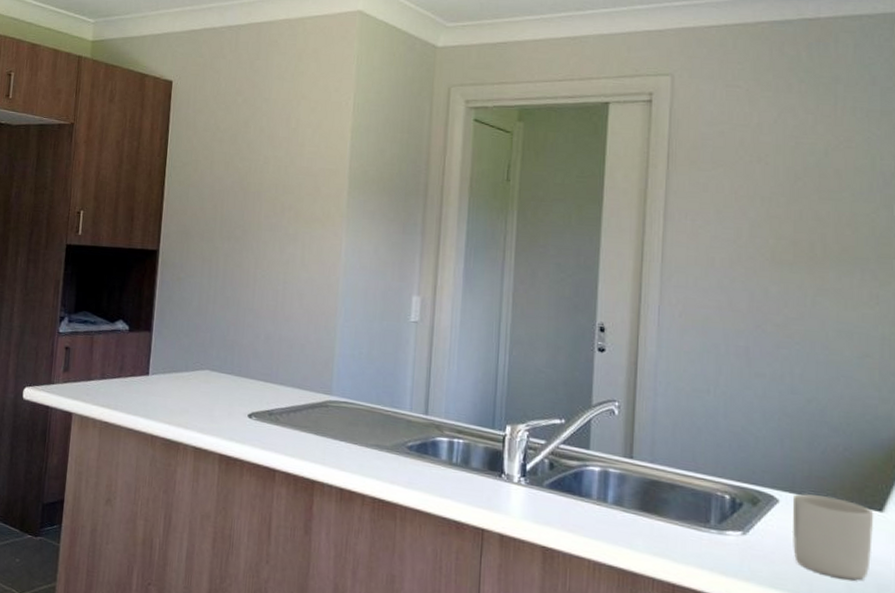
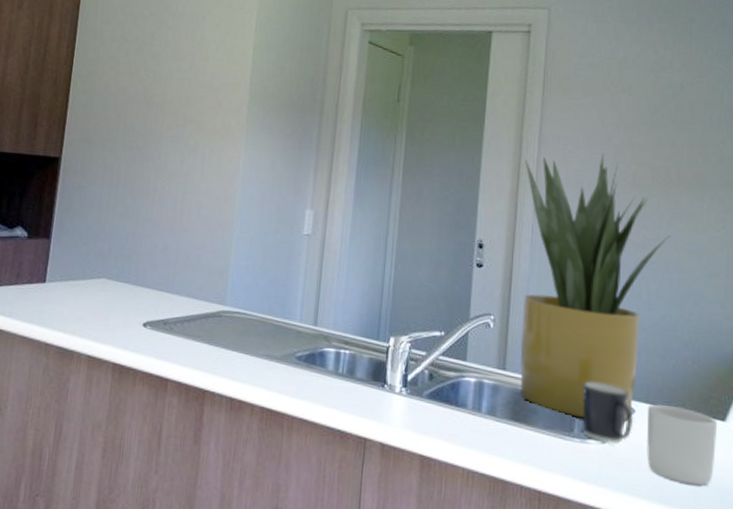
planter: none [648,228,816,511] -> present [520,153,671,420]
mug: none [719,470,778,537] -> present [582,381,634,445]

